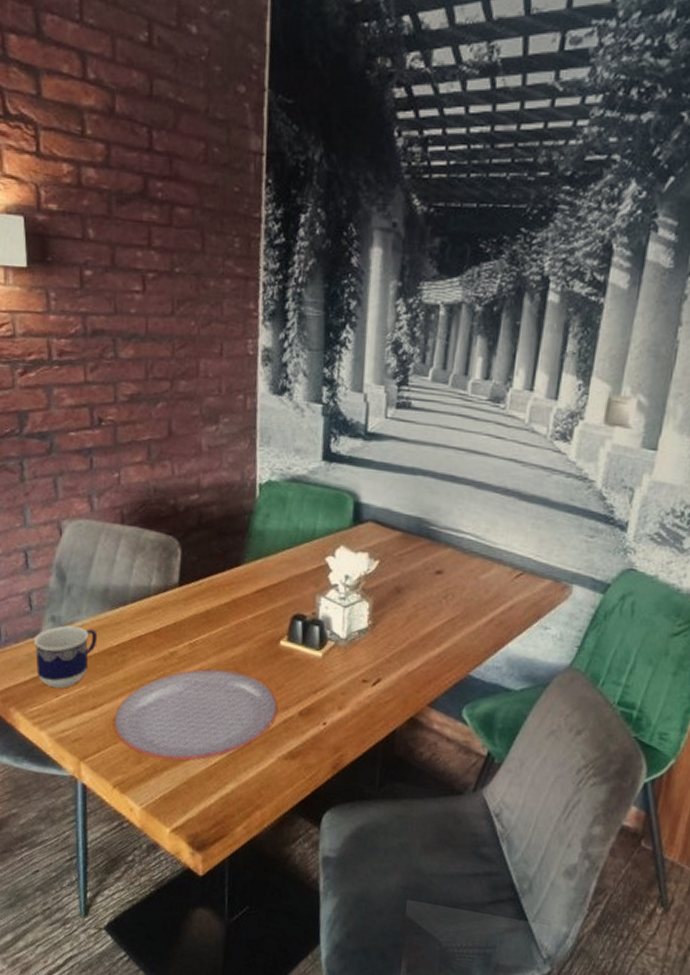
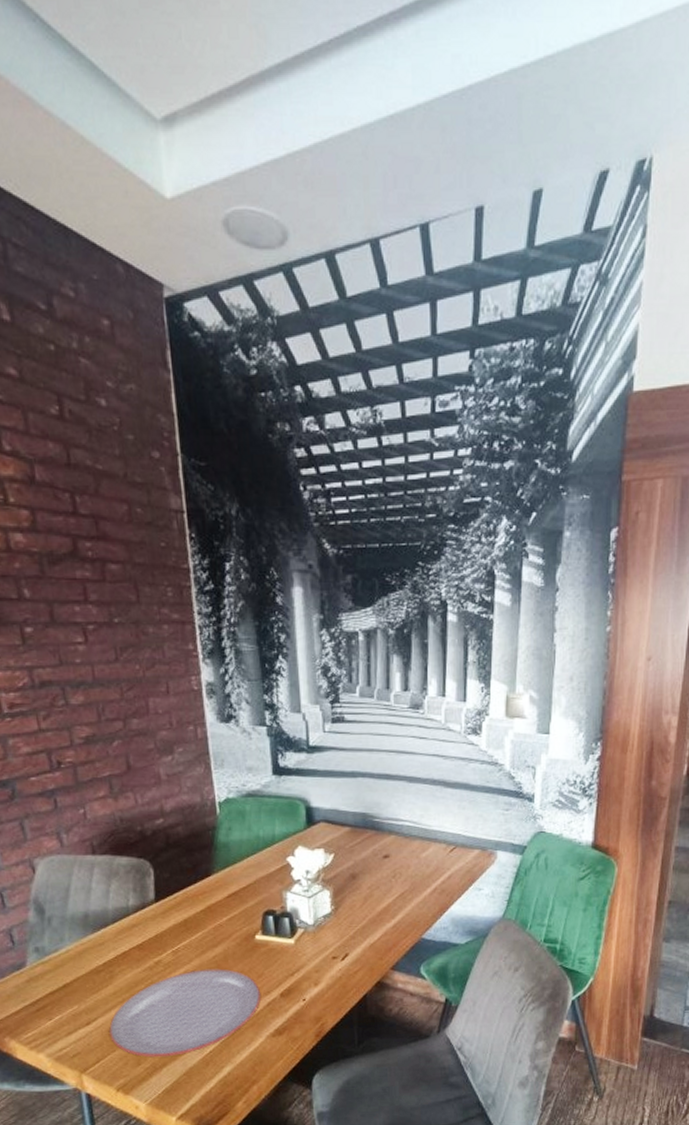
cup: present [34,625,98,689] -> none [20,953,84,1013]

